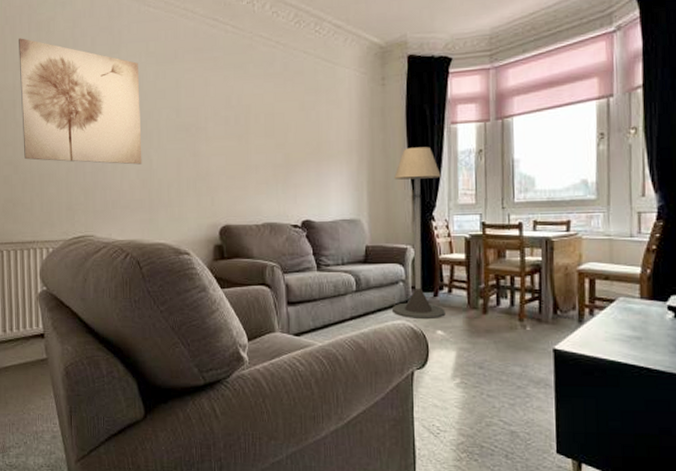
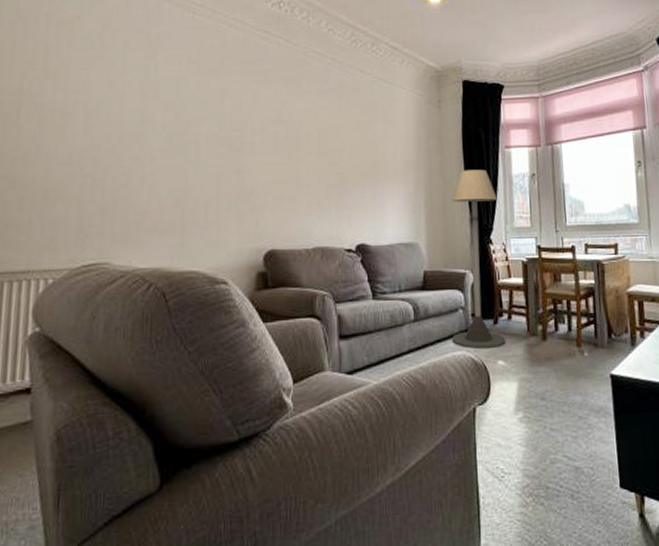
wall art: present [19,38,142,165] -> none [25,35,178,181]

